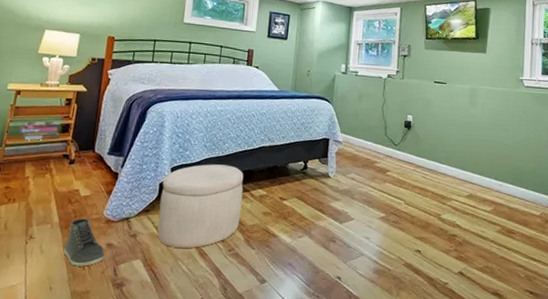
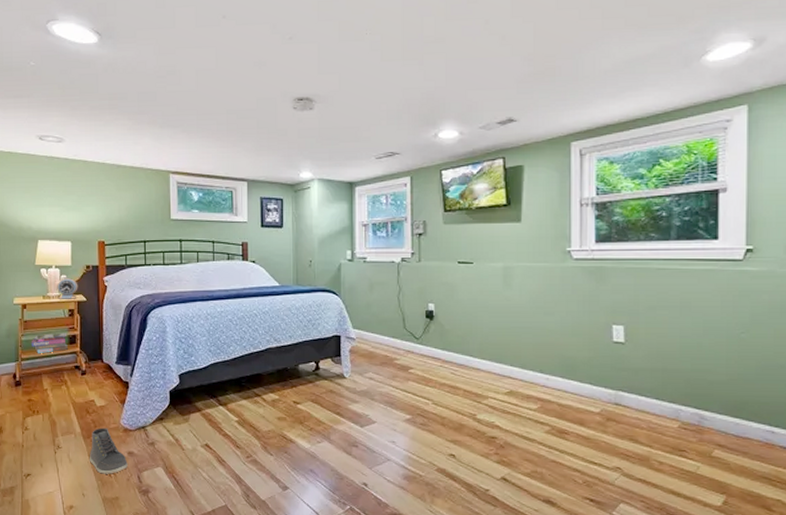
alarm clock: none [56,67,81,89] -> present [57,277,78,299]
ottoman: present [157,164,244,249] -> none [172,369,255,456]

